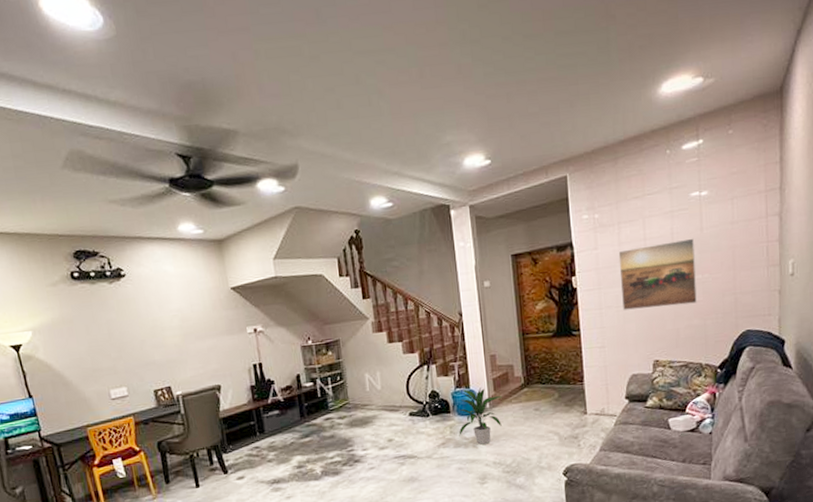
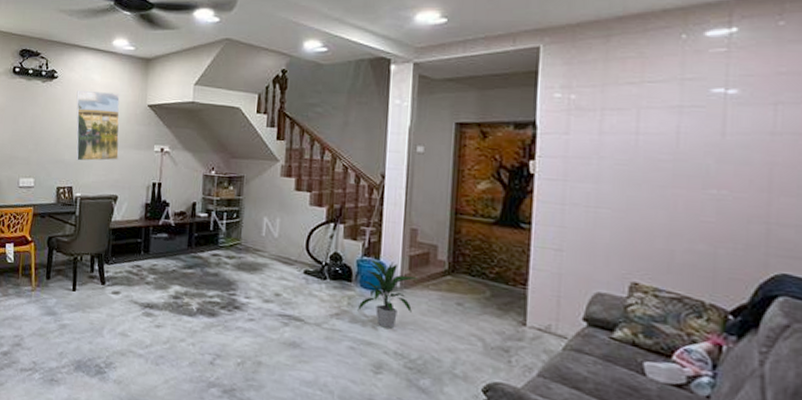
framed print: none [151,281,212,359] -> present [76,90,120,161]
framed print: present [618,238,697,310] -> none [594,141,710,224]

